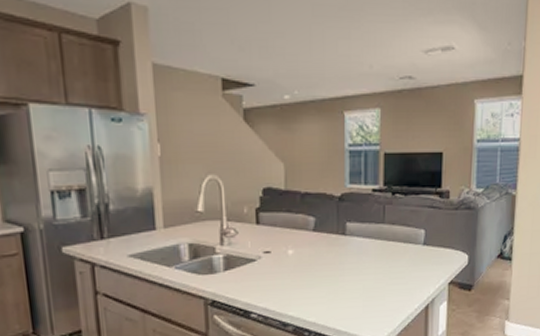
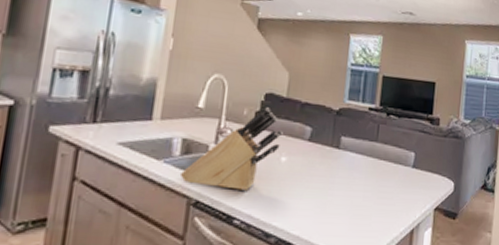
knife block: none [192,202,286,286] -> present [179,107,283,190]

